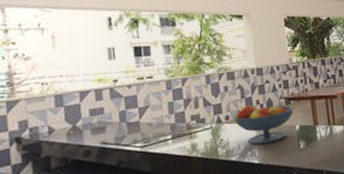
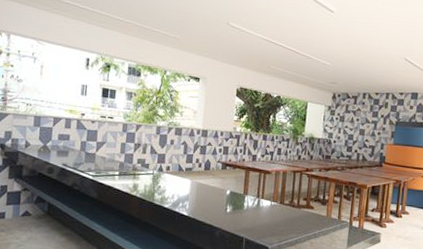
fruit bowl: present [234,104,294,145] -> none [173,161,229,201]

